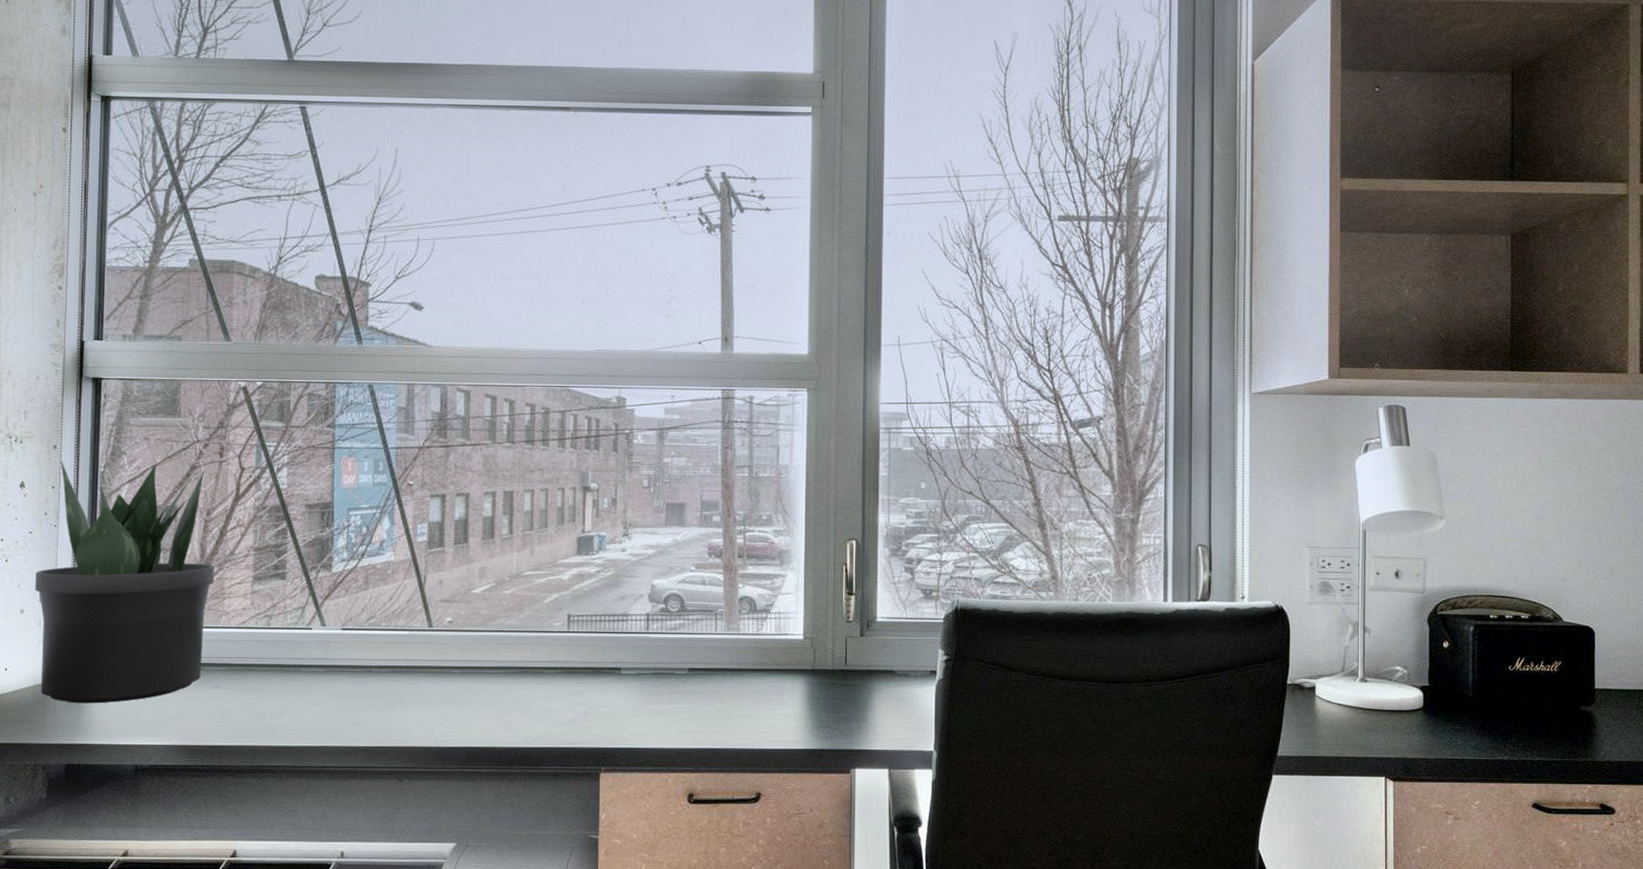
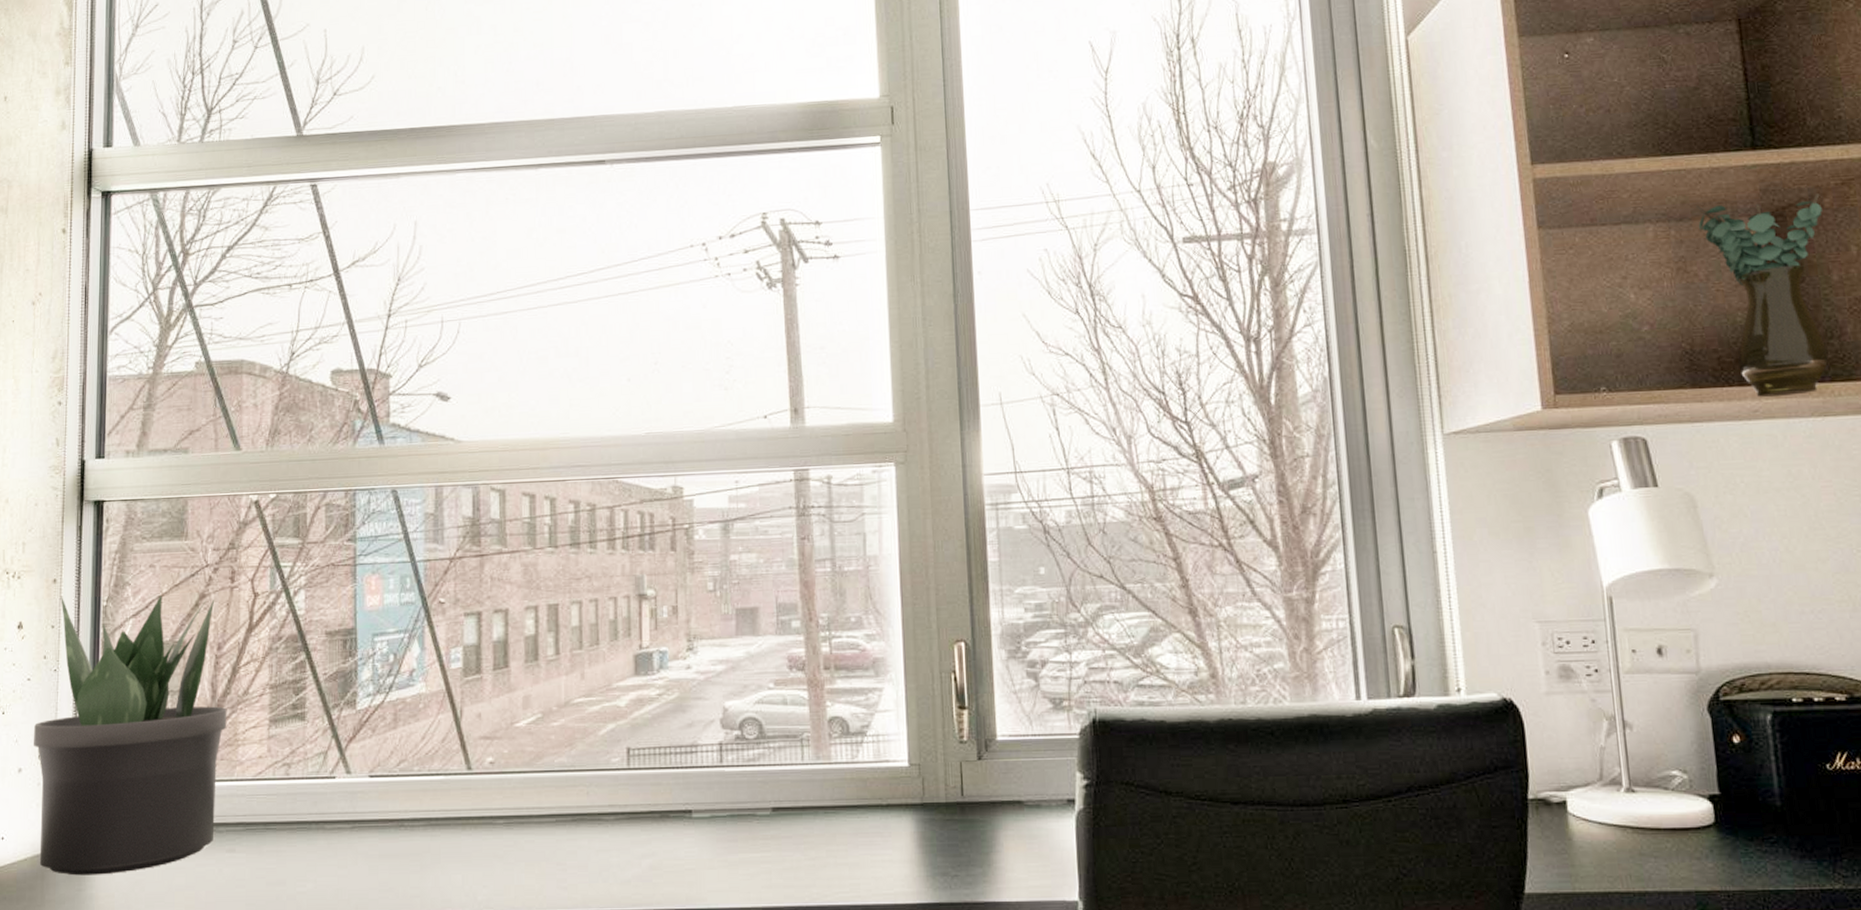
vase: none [1463,220,1557,381] -> present [1696,194,1829,398]

